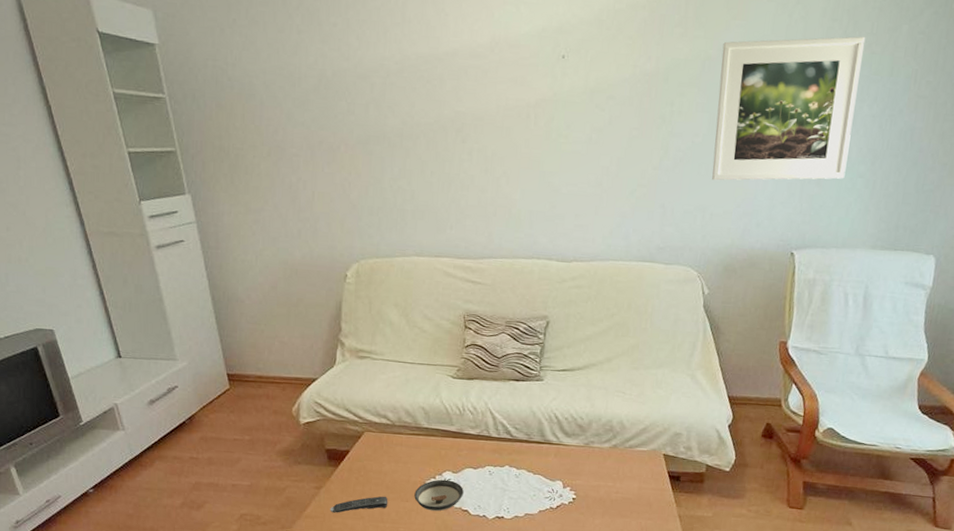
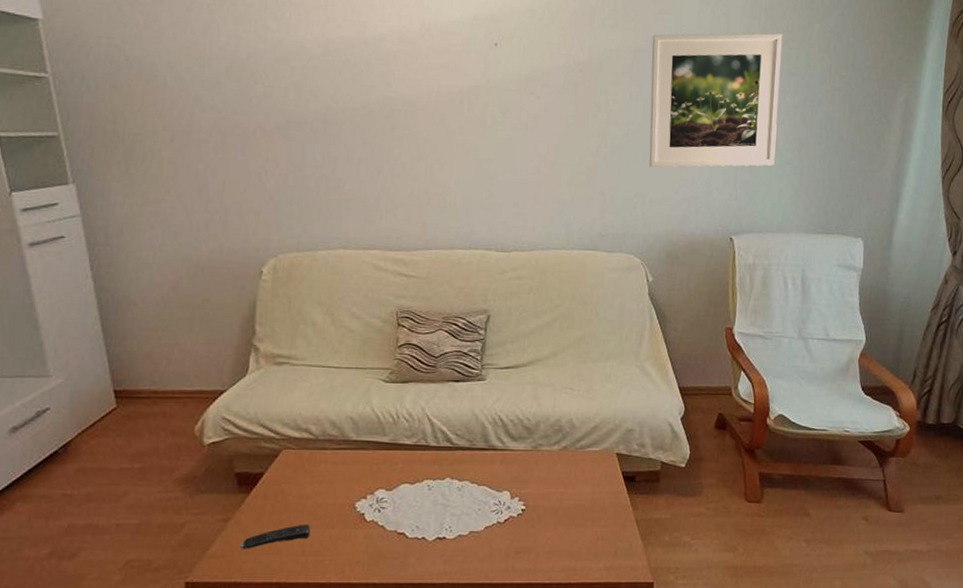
saucer: present [414,479,464,512] -> none [341,499,399,537]

